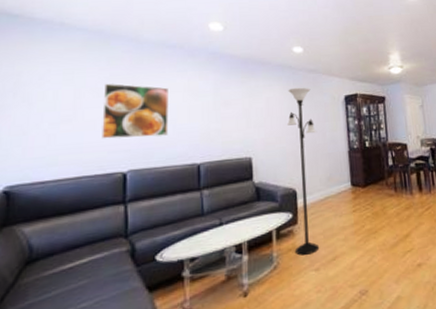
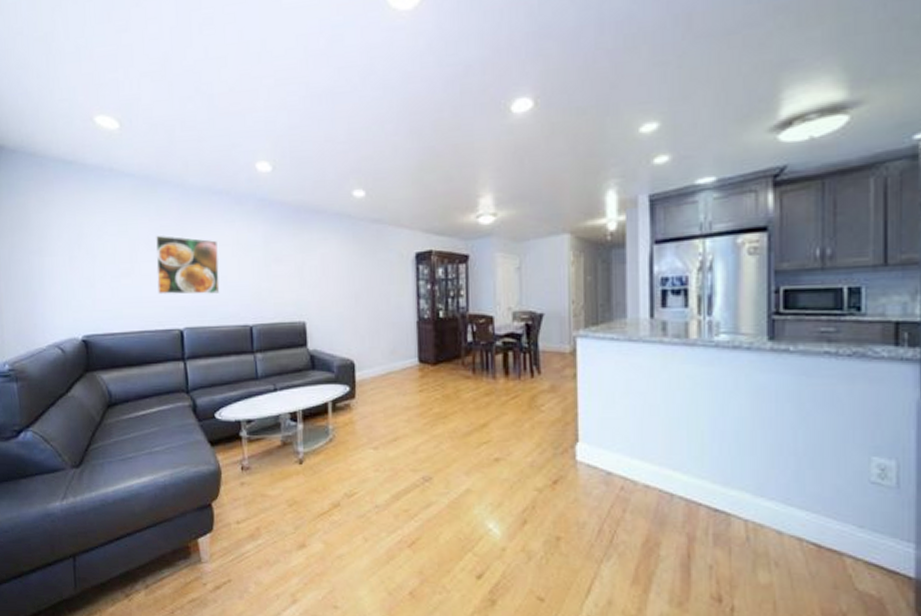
floor lamp: present [287,87,320,255] -> none [345,241,379,431]

